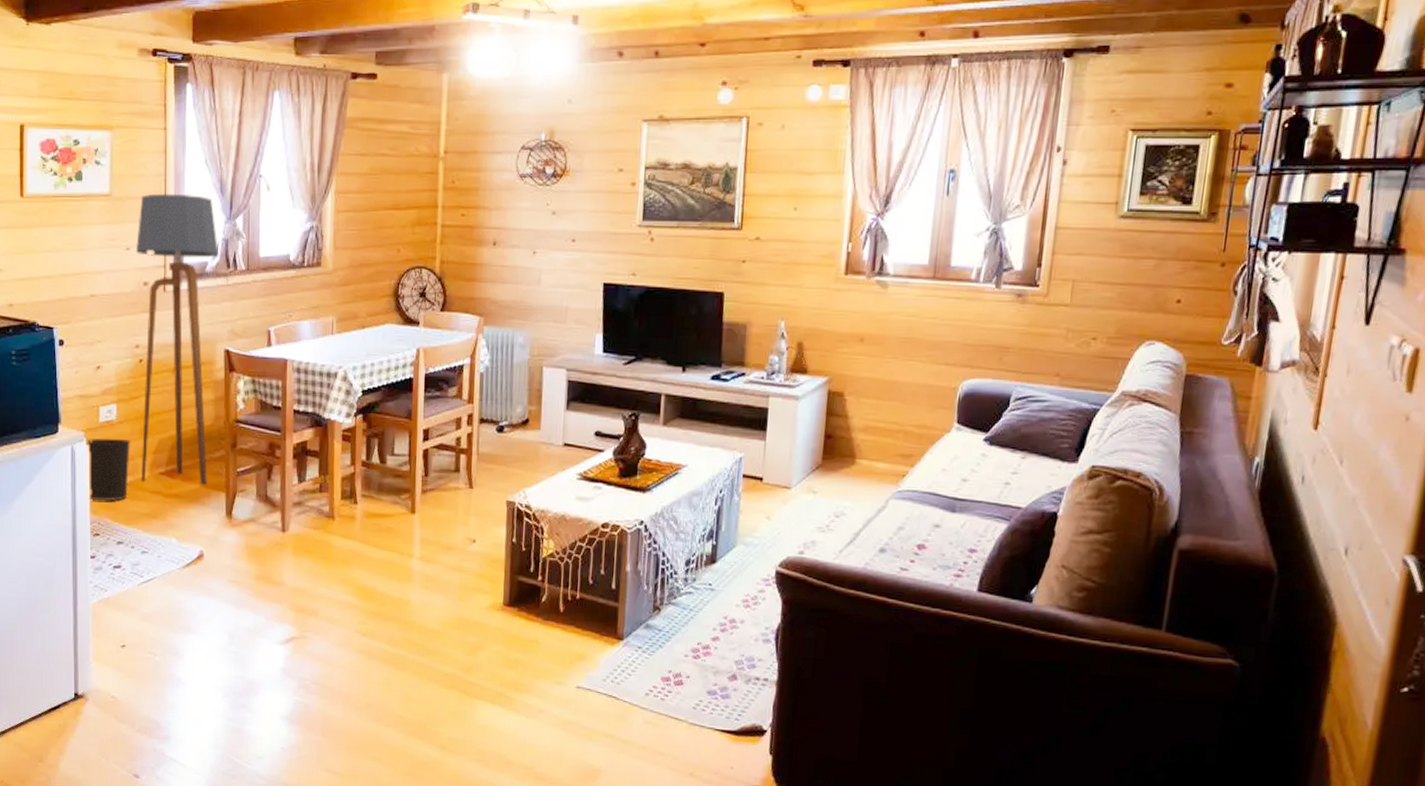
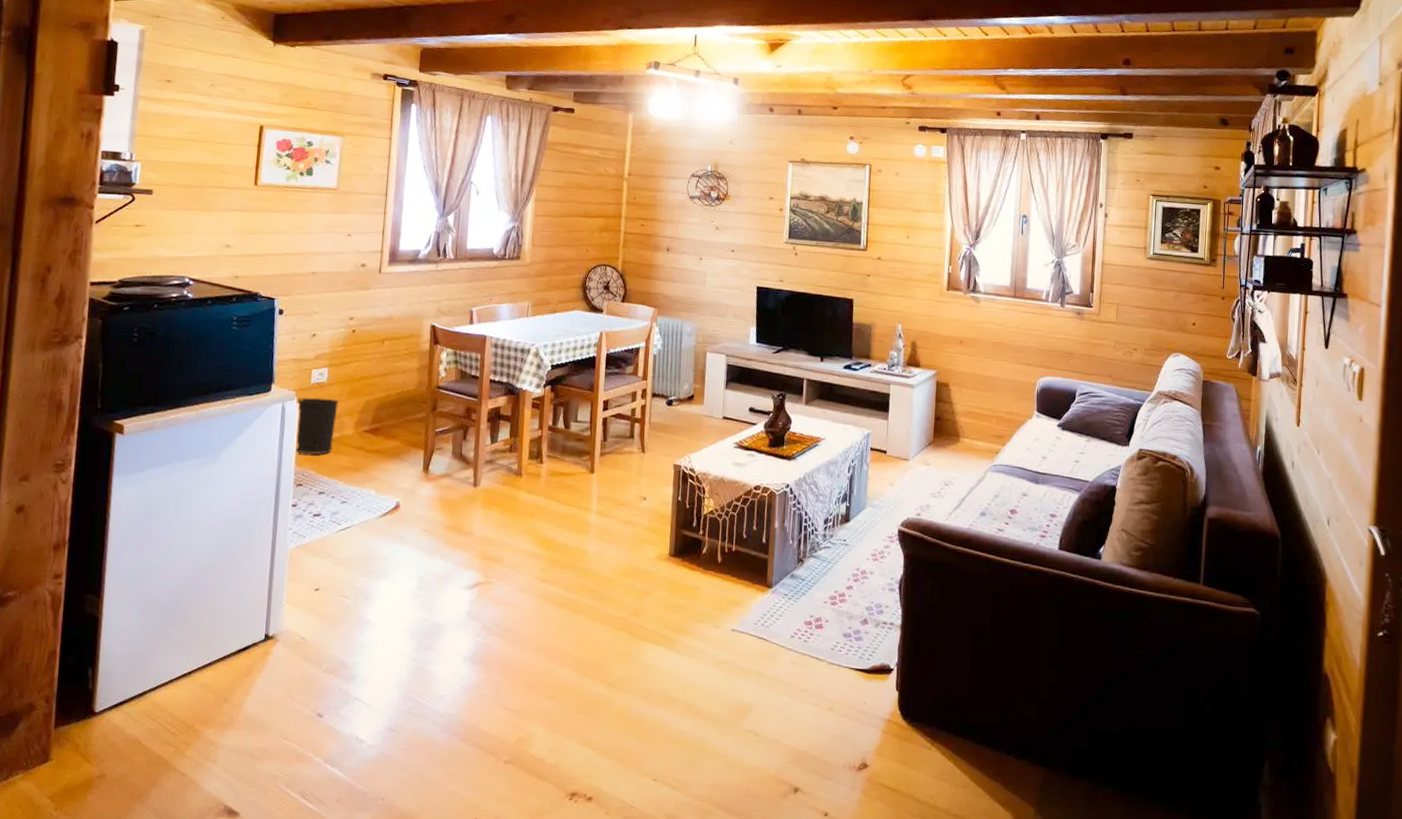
floor lamp: present [136,193,219,486] -> none [345,190,431,444]

